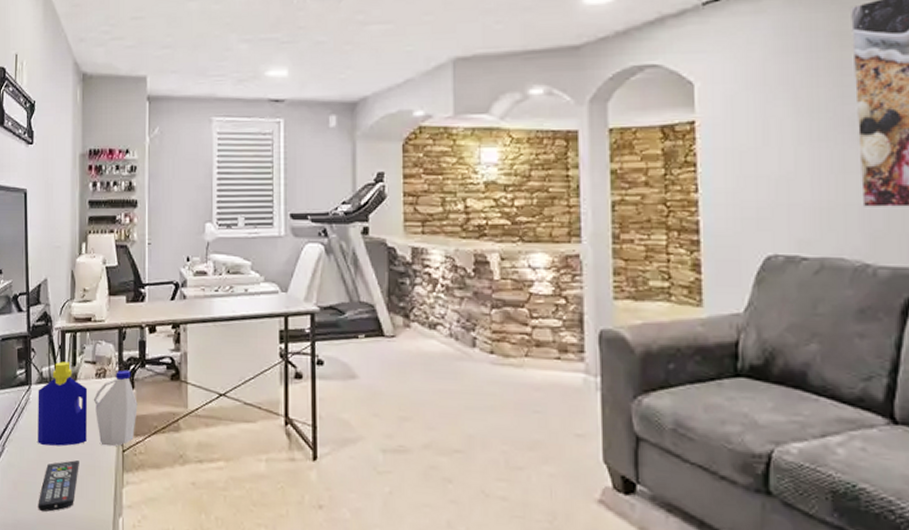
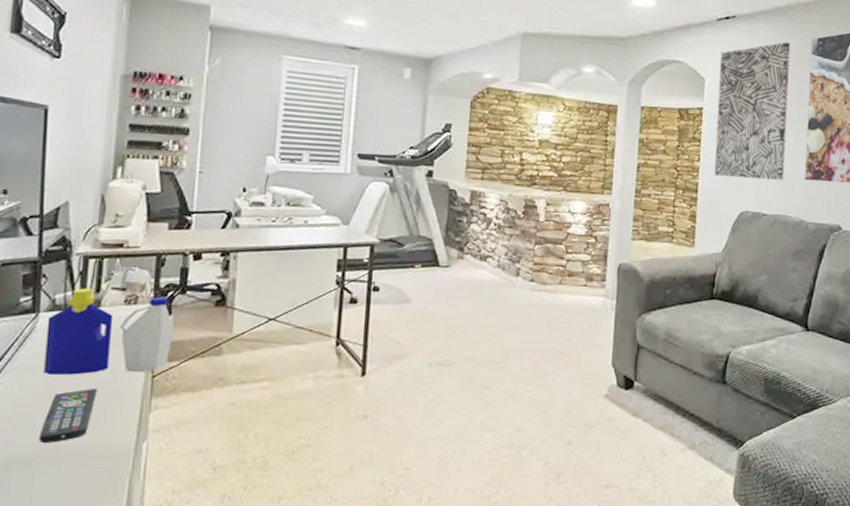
wall art: none [712,17,829,210] -> present [714,41,791,181]

